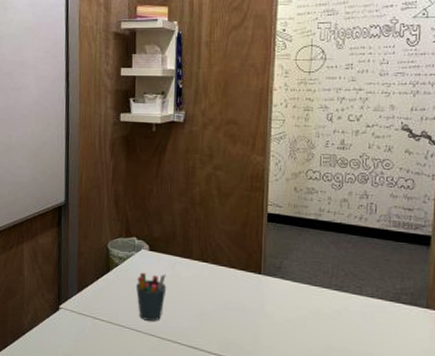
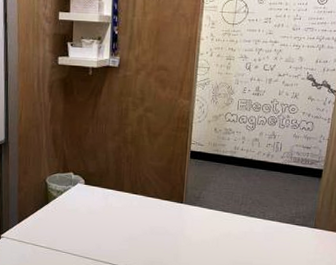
pen holder: present [136,272,167,321] -> none [73,203,100,246]

